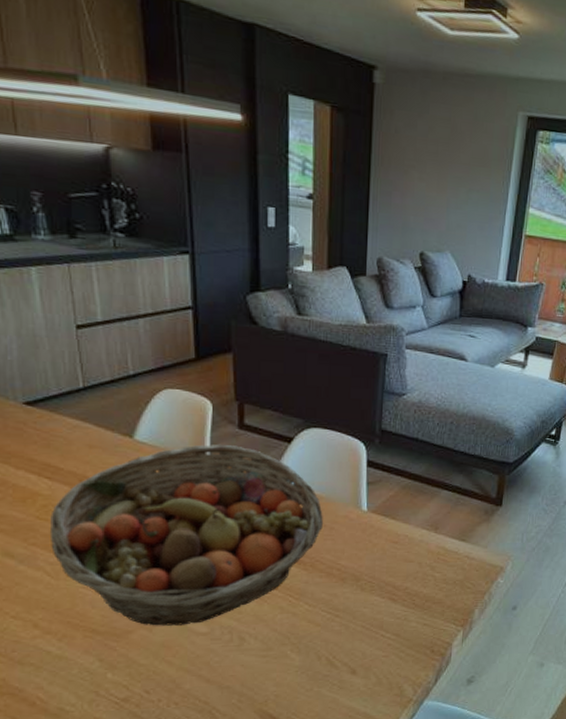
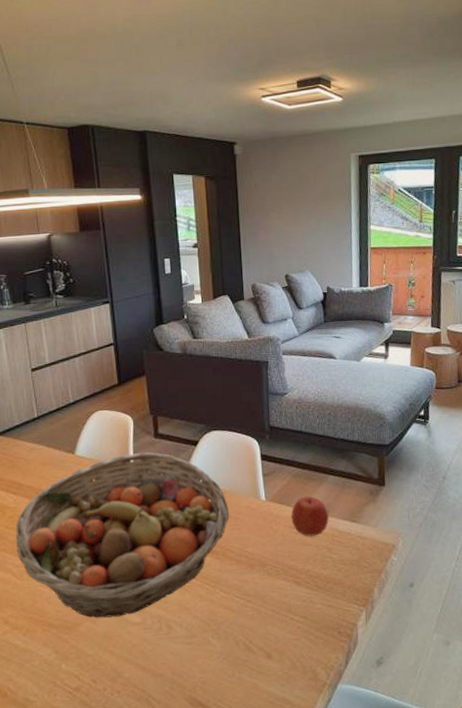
apple: none [394,510,437,554] -> present [291,496,329,538]

